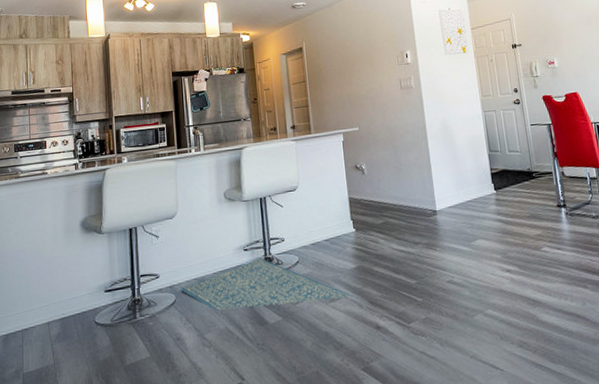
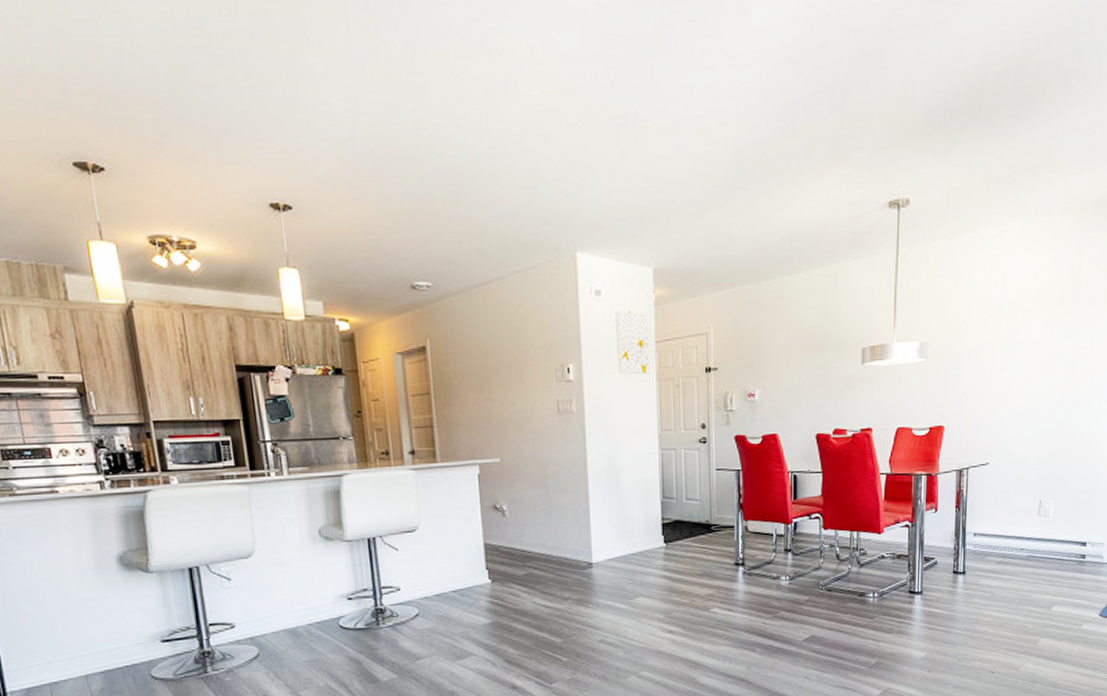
rug: present [180,258,354,311] -> none [264,608,487,667]

